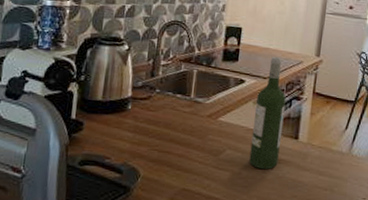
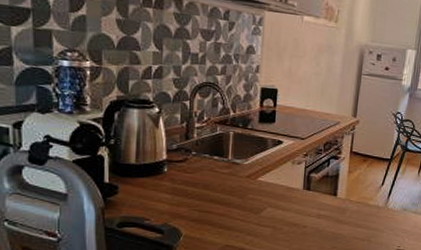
wine bottle: present [249,56,286,169] -> none [290,117,324,224]

